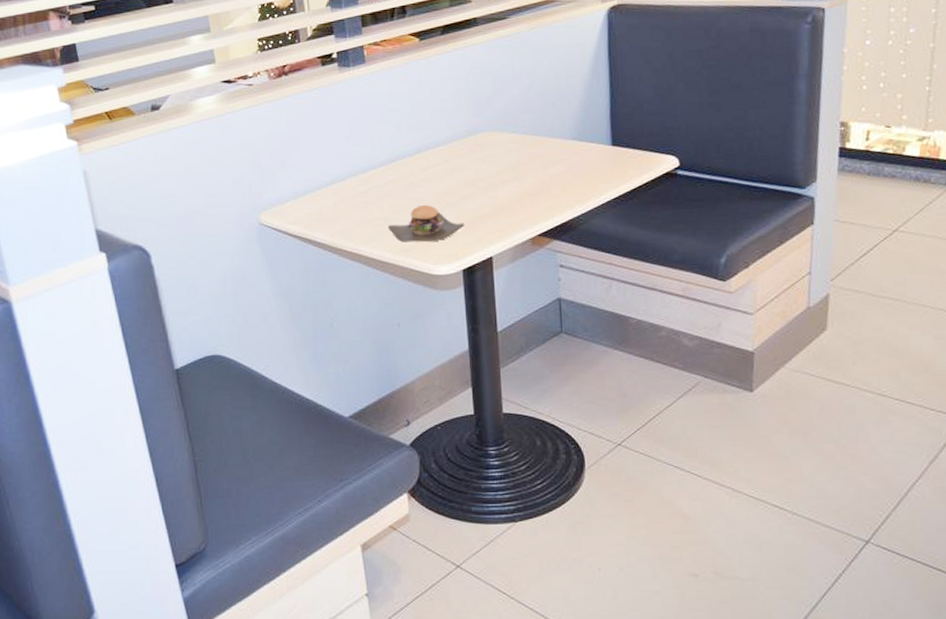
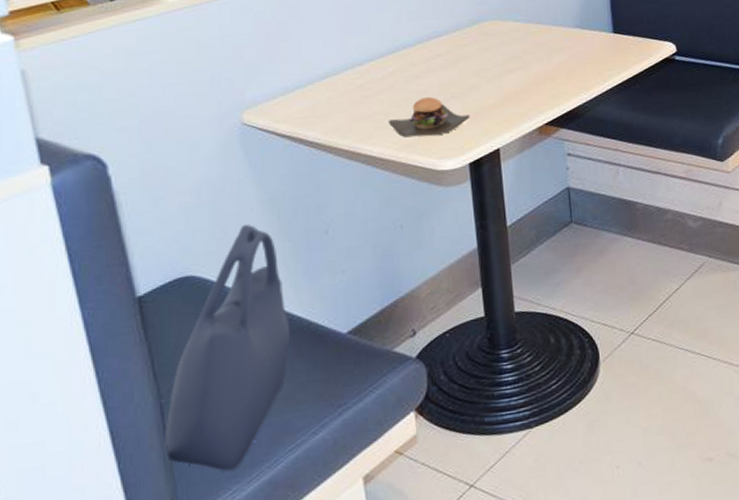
handbag: none [197,313,300,524] -> present [164,224,291,471]

